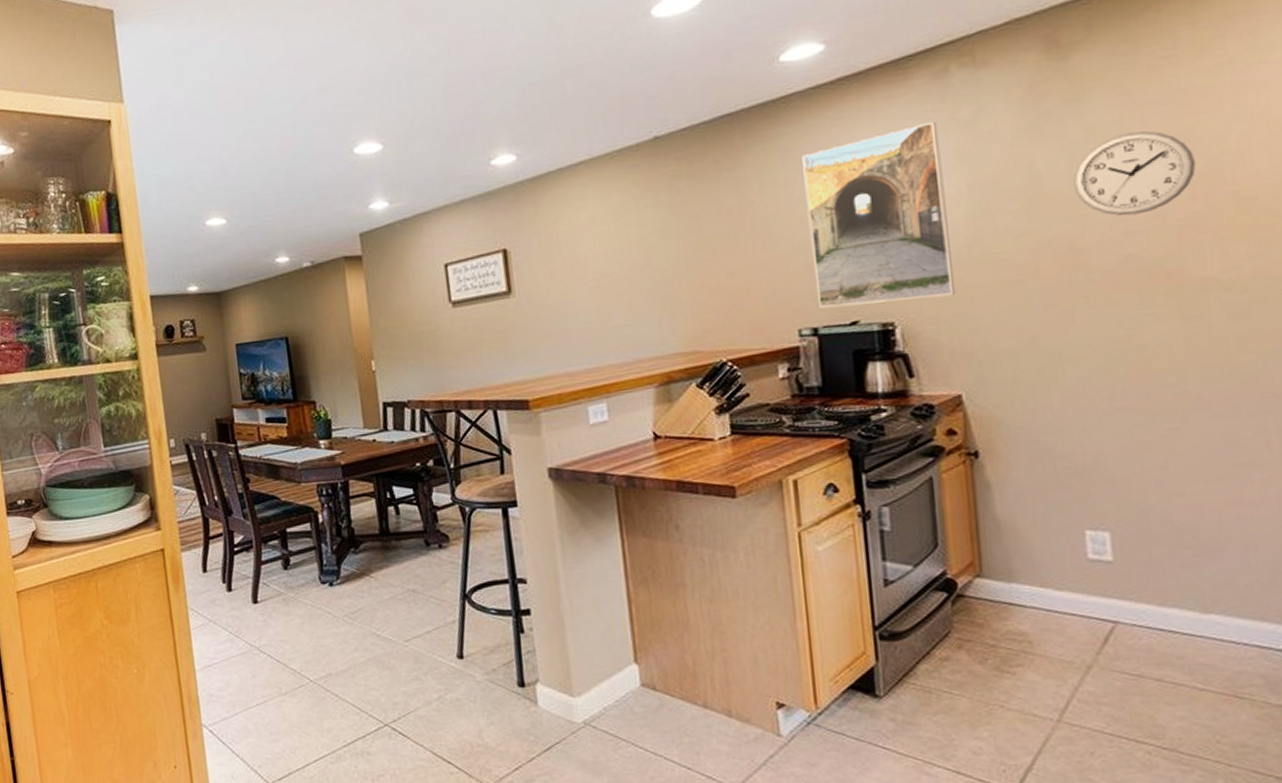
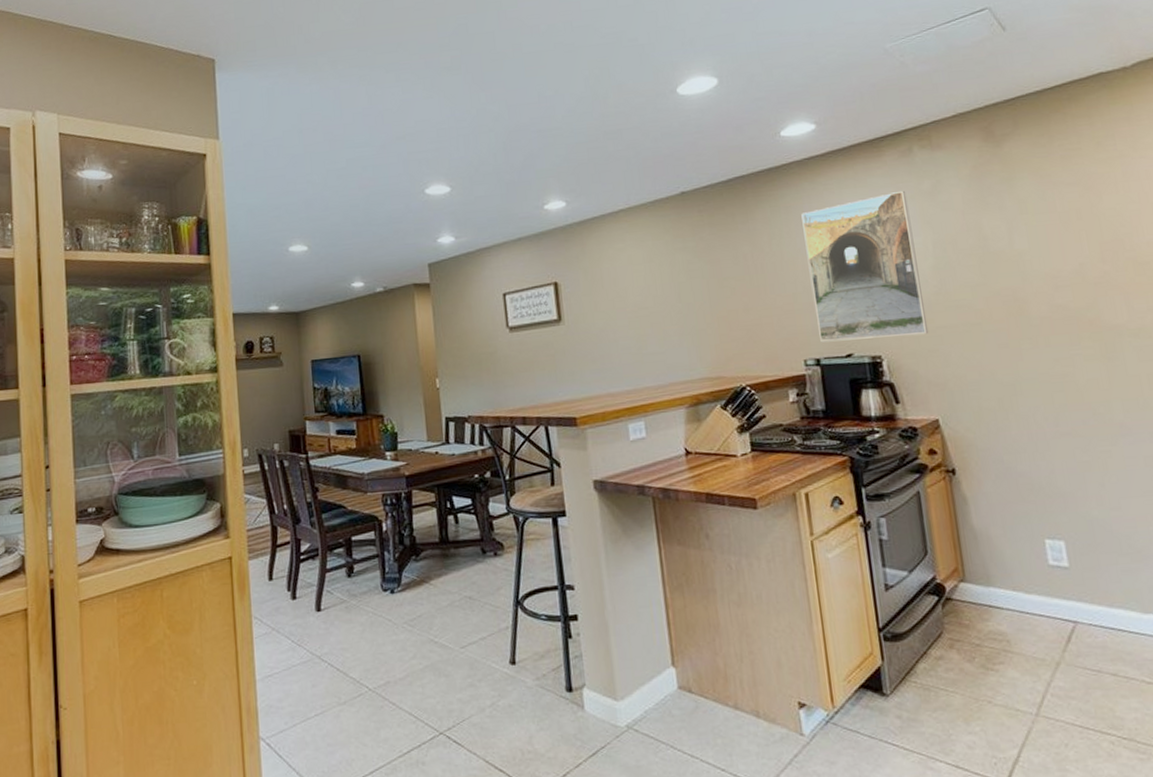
wall clock: present [1073,130,1196,217] -> none [1012,205,1103,274]

